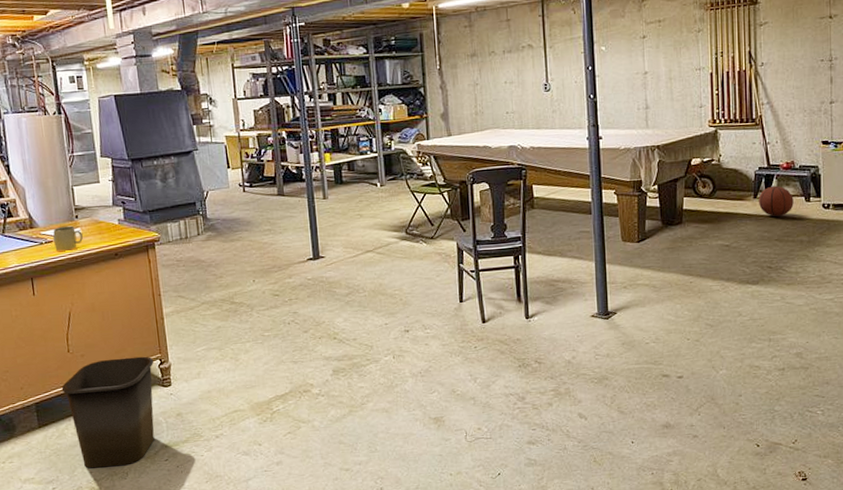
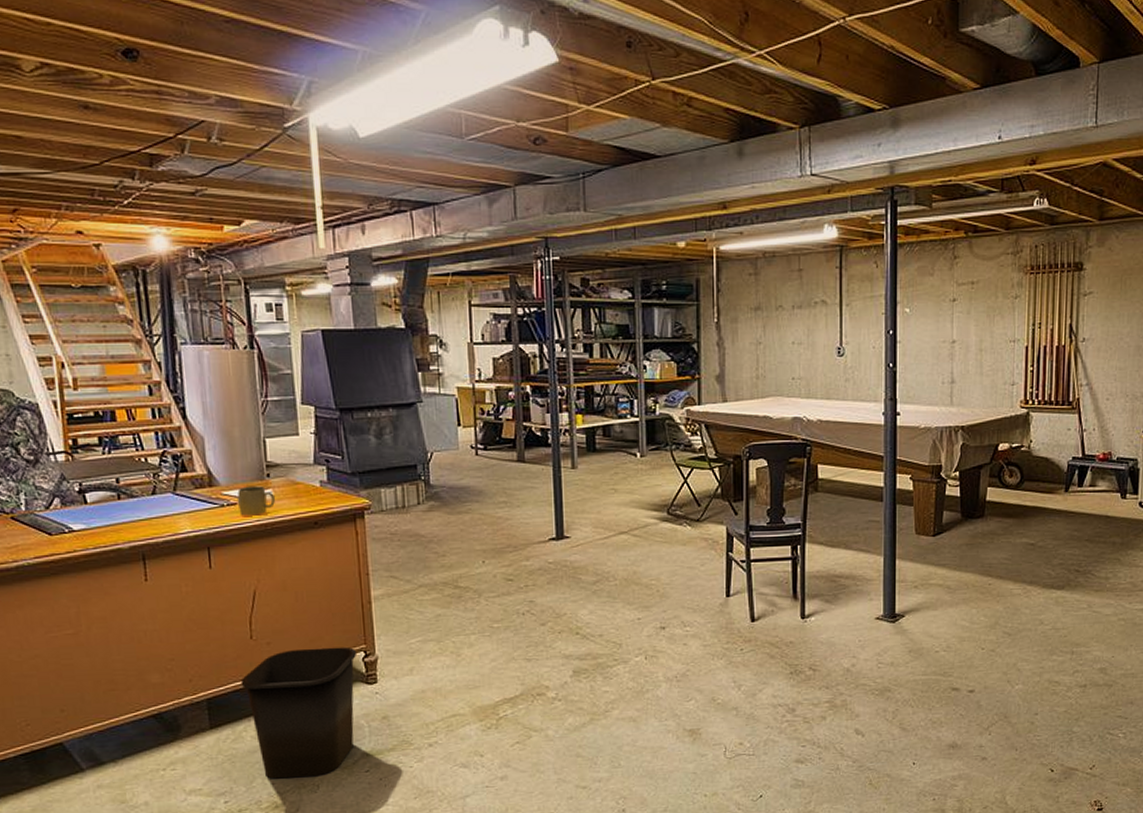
basketball: present [758,185,794,217] -> none [1069,479,1108,515]

